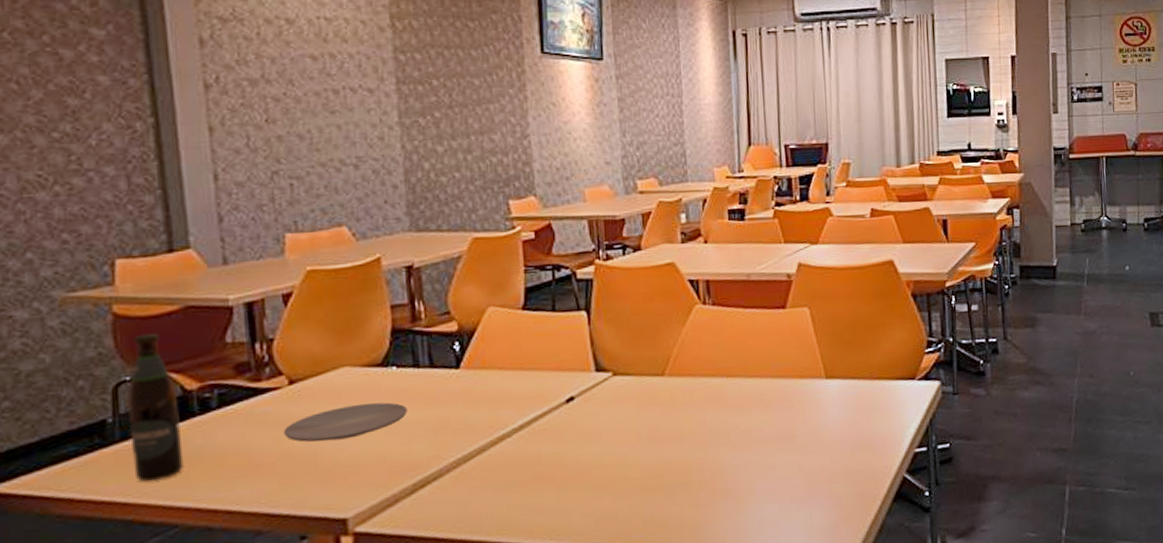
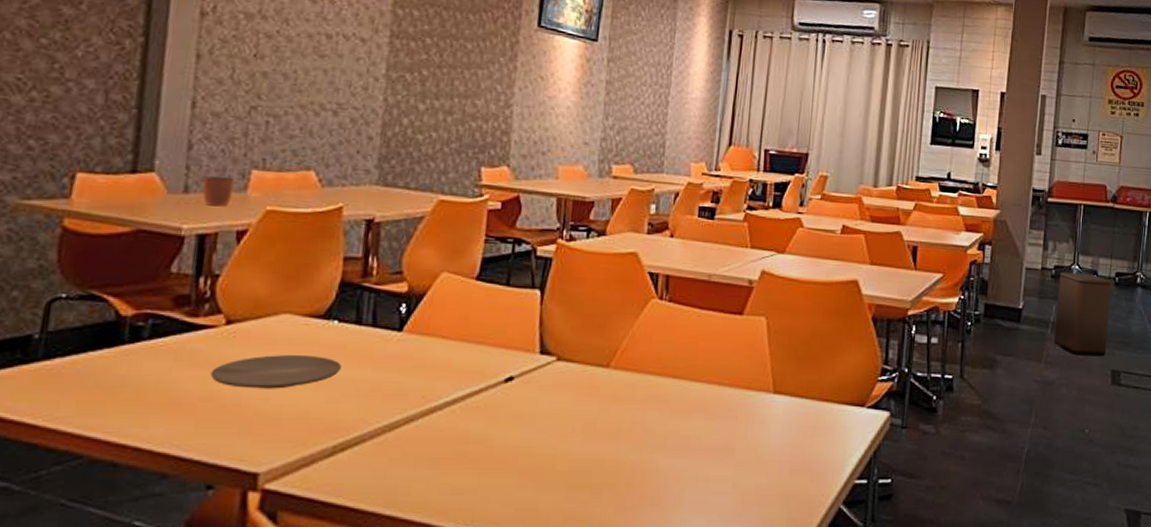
bottle: present [126,332,184,482] -> none [50,251,111,407]
cup: none [240,243,271,274] -> present [202,176,235,207]
pedal bin: none [1087,223,1143,304] -> present [1050,272,1112,357]

